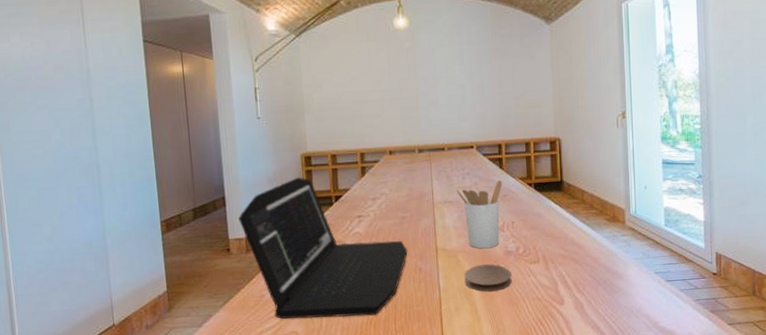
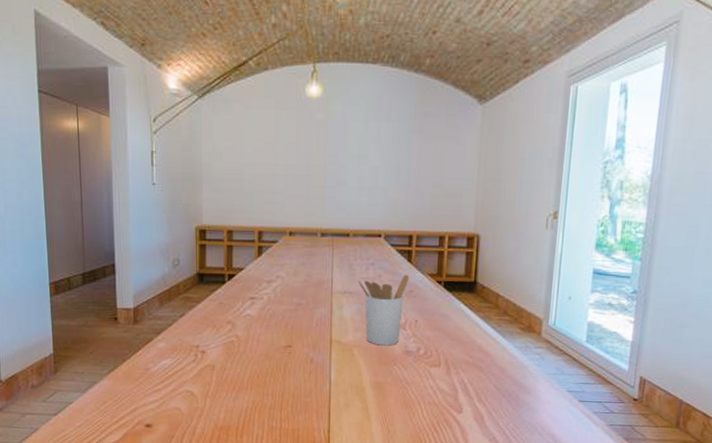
laptop: present [238,177,408,319] -> none [128,250,300,401]
coaster: present [464,264,512,292] -> none [357,362,409,391]

